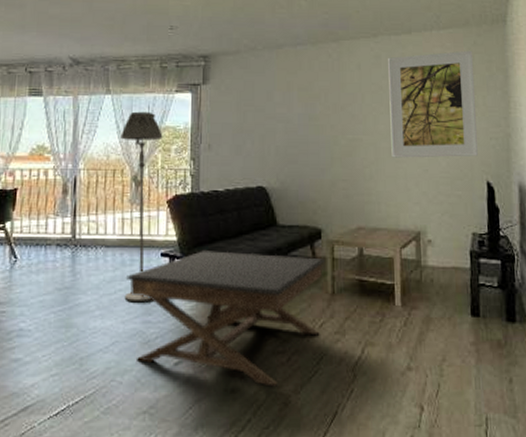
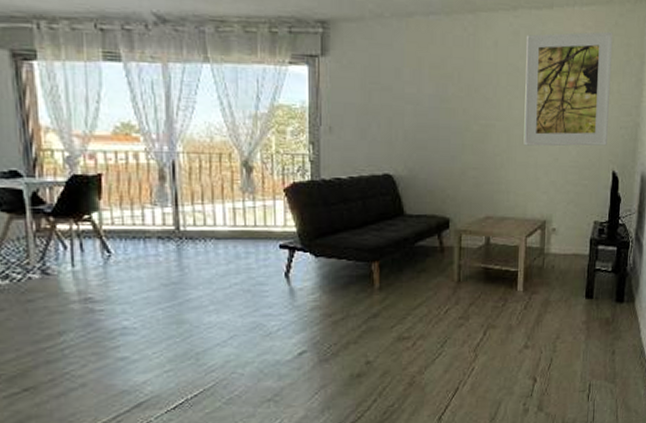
floor lamp: present [120,111,163,303] -> none [225,85,276,296]
coffee table: present [125,249,326,387] -> none [240,240,453,370]

